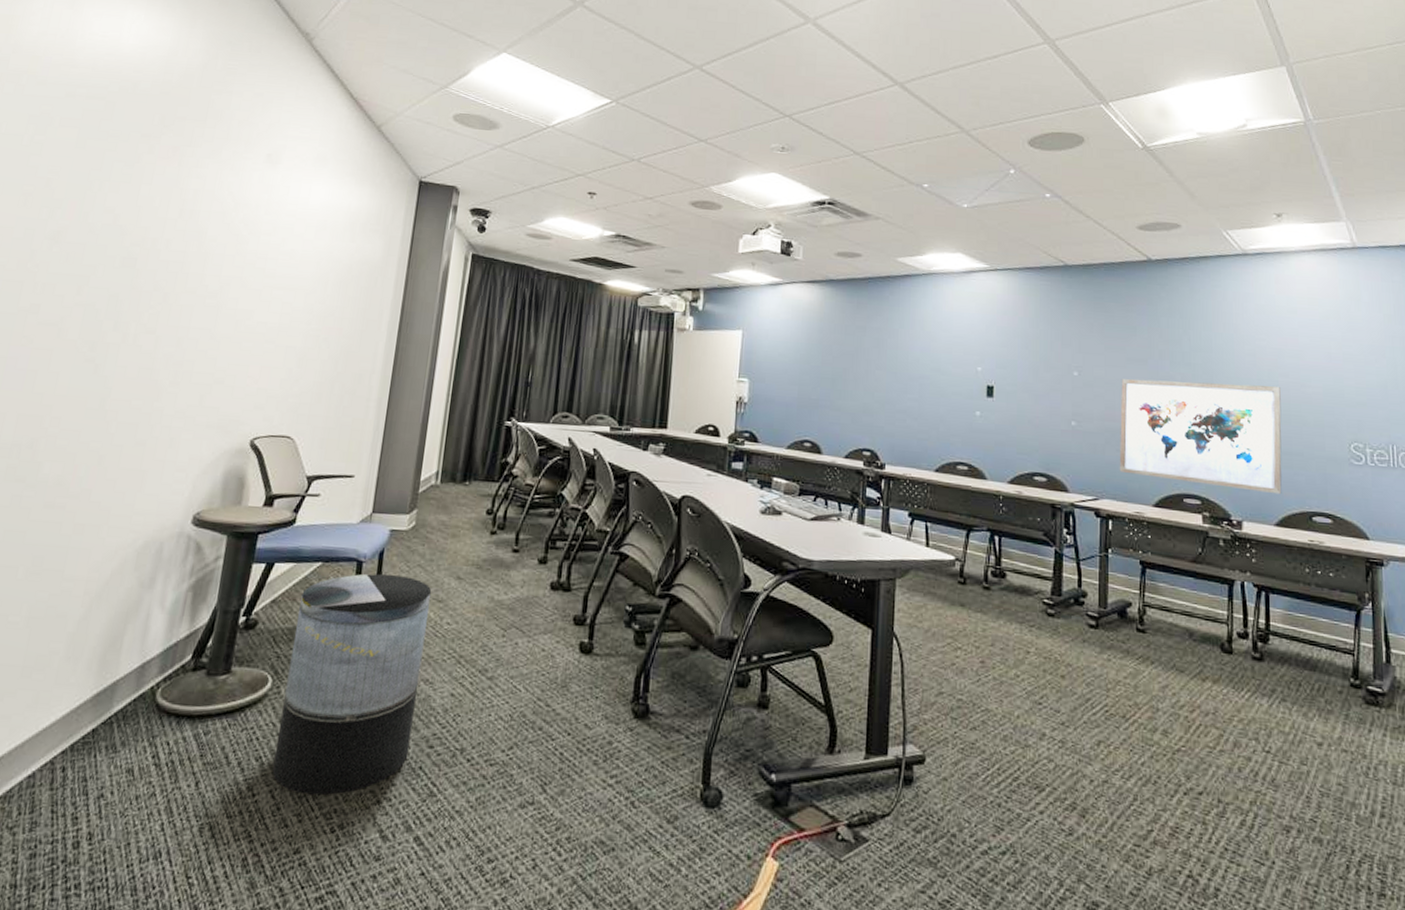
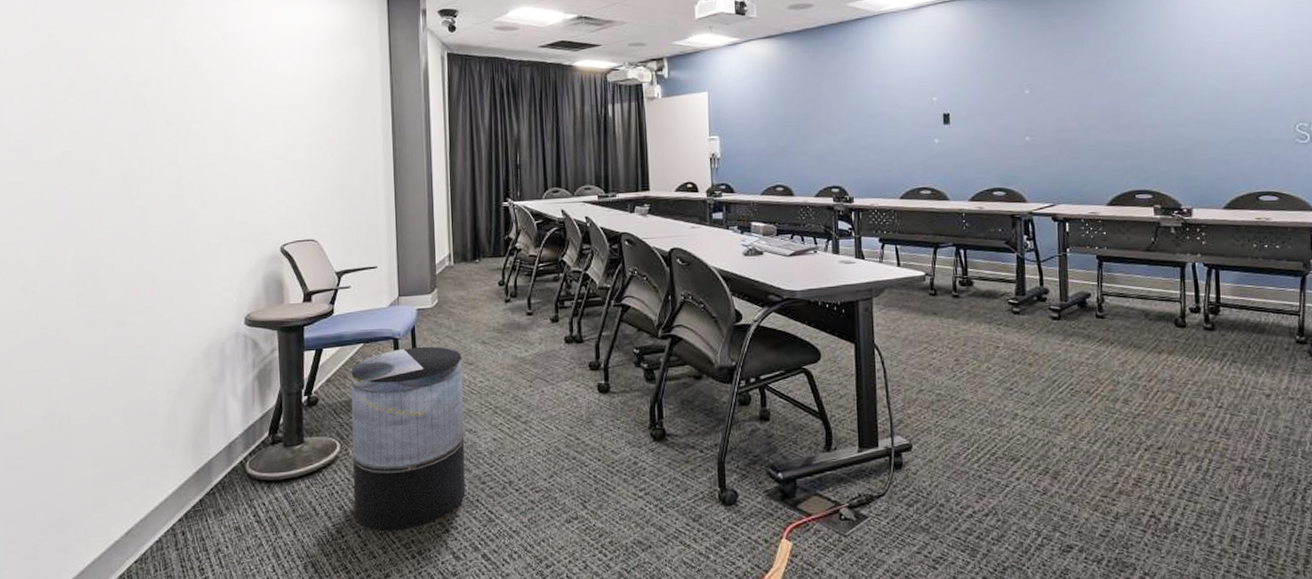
wall art: present [1119,379,1282,495] -> none [1071,78,1230,180]

